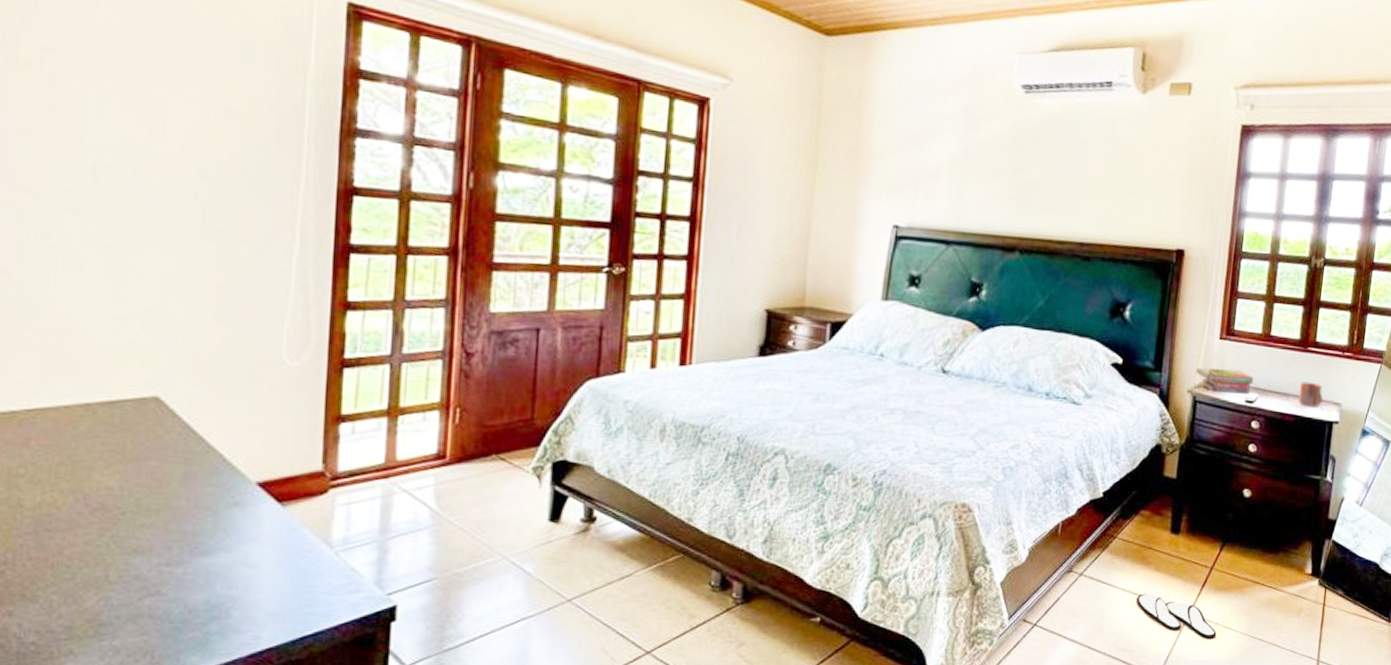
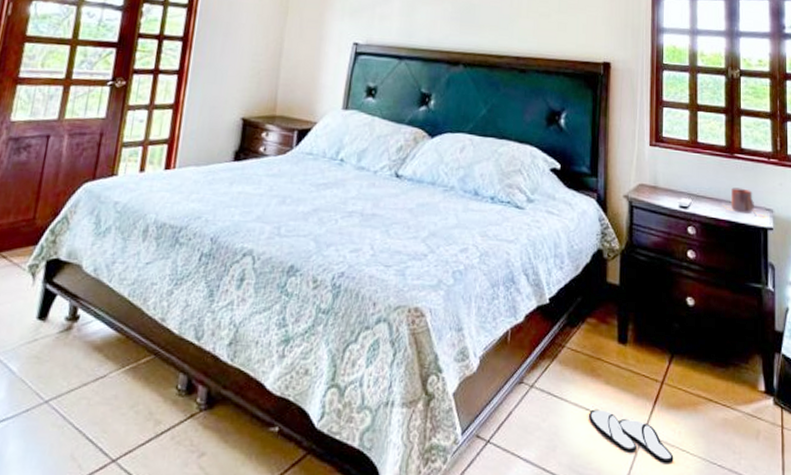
books: present [1195,368,1254,394] -> none [629,173,686,200]

